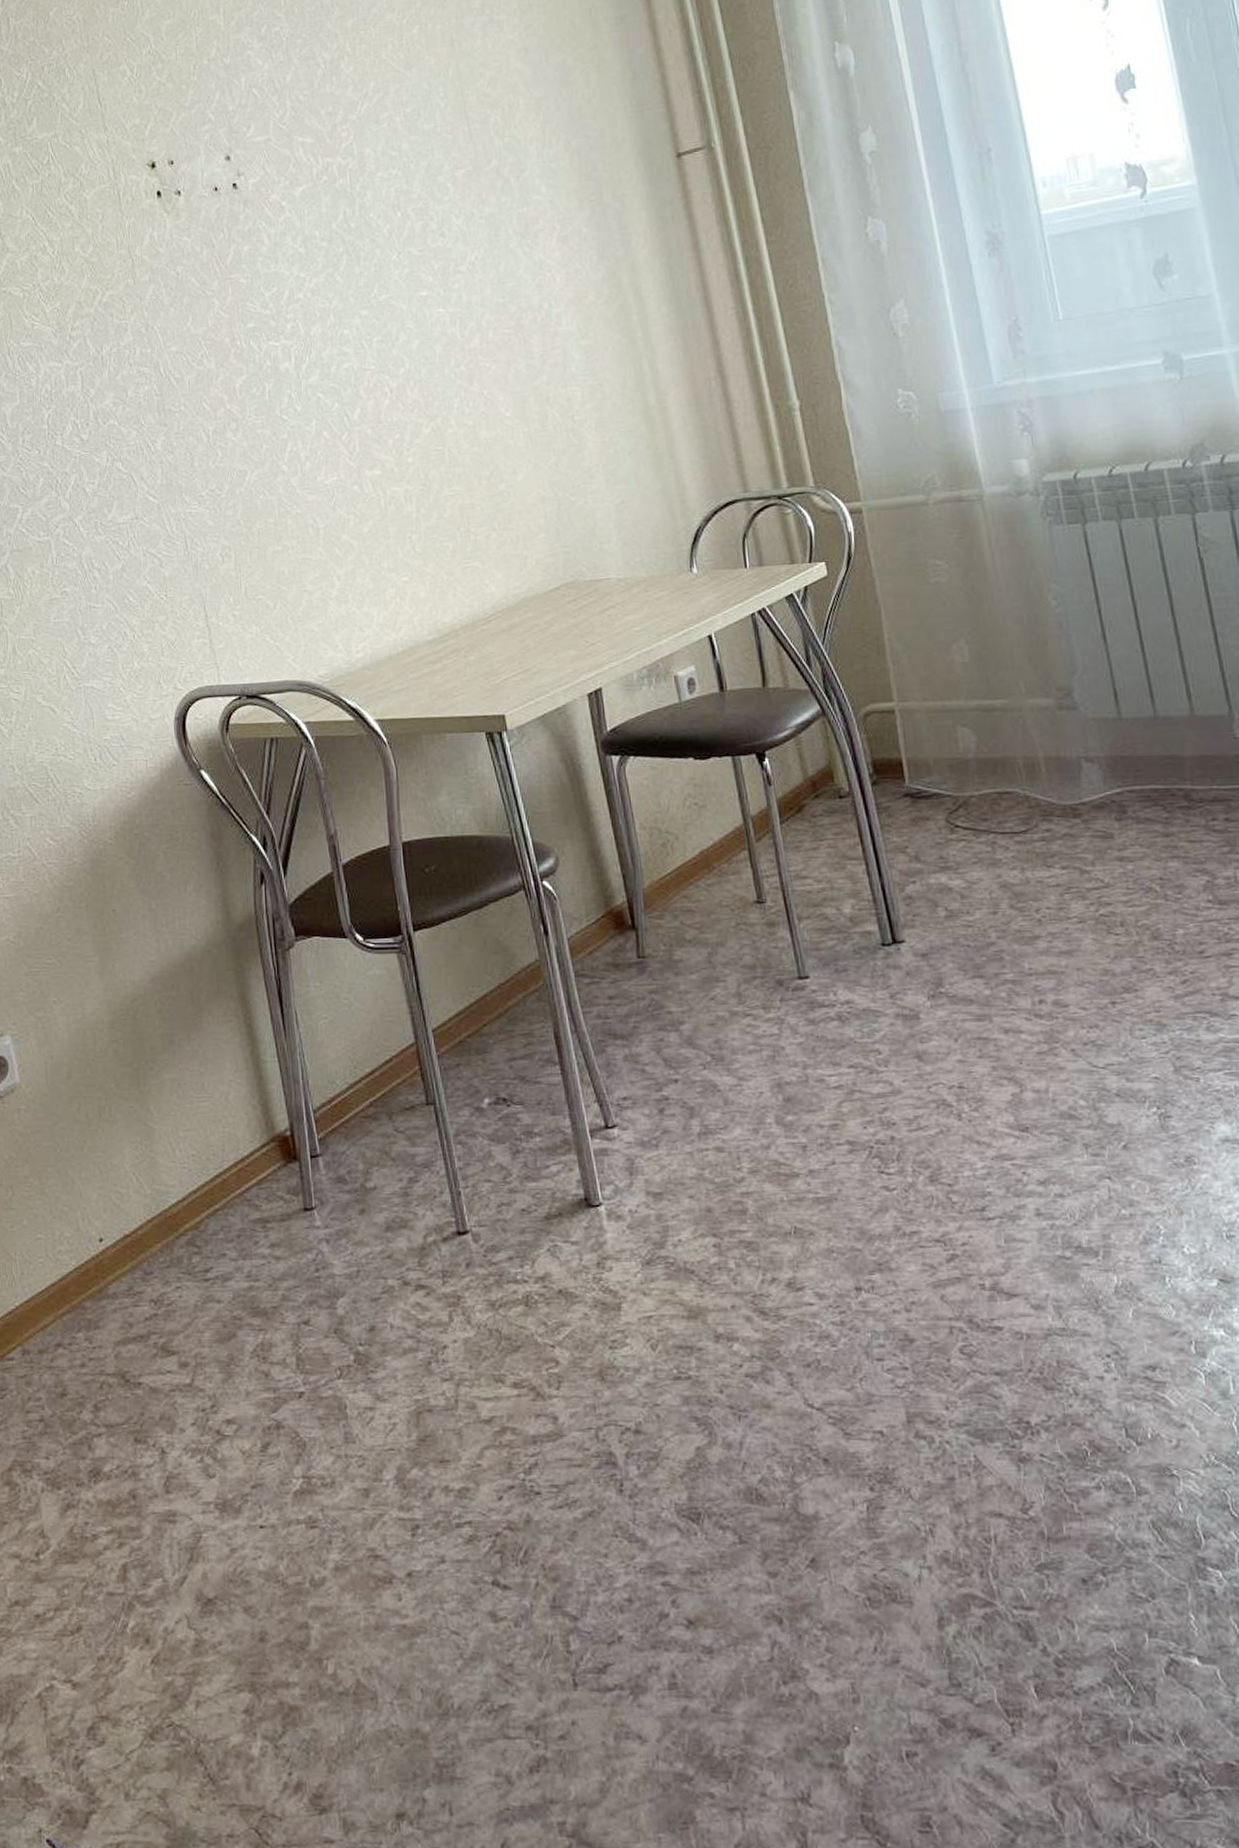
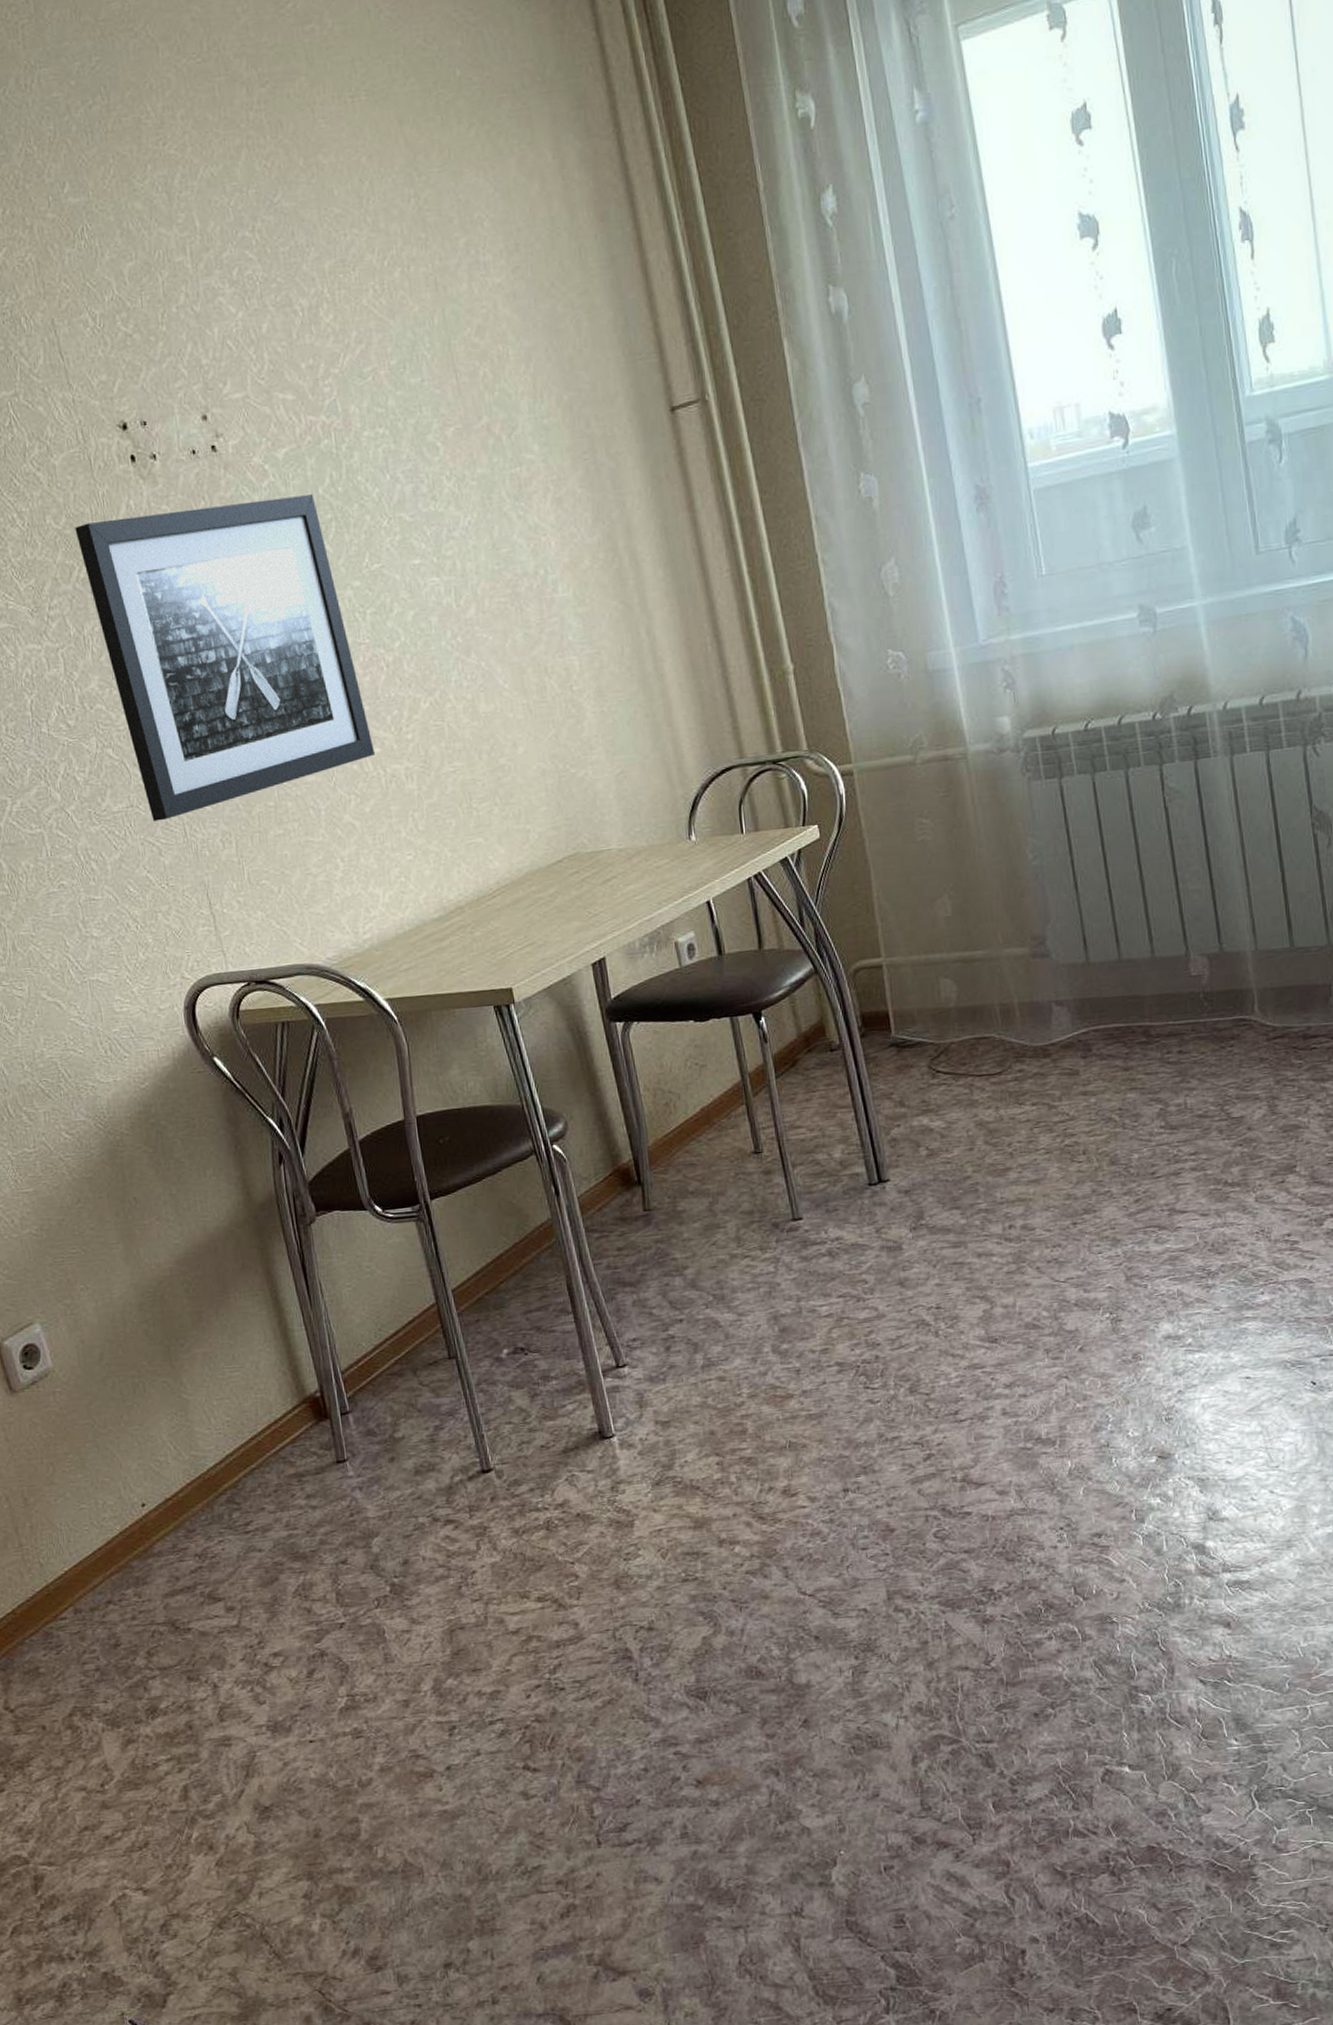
wall art: none [101,229,376,534] -> present [75,494,376,822]

